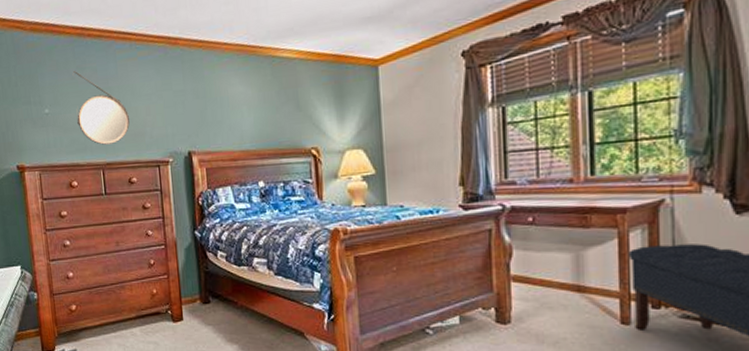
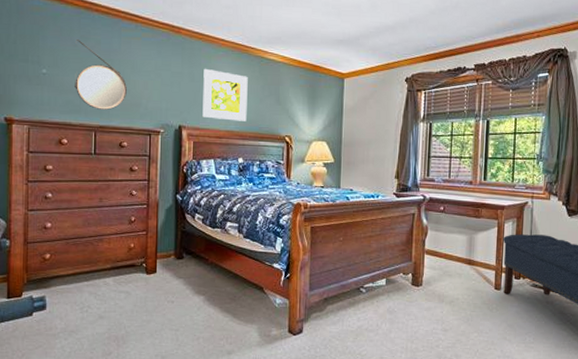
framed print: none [208,80,263,139] -> present [202,68,248,121]

